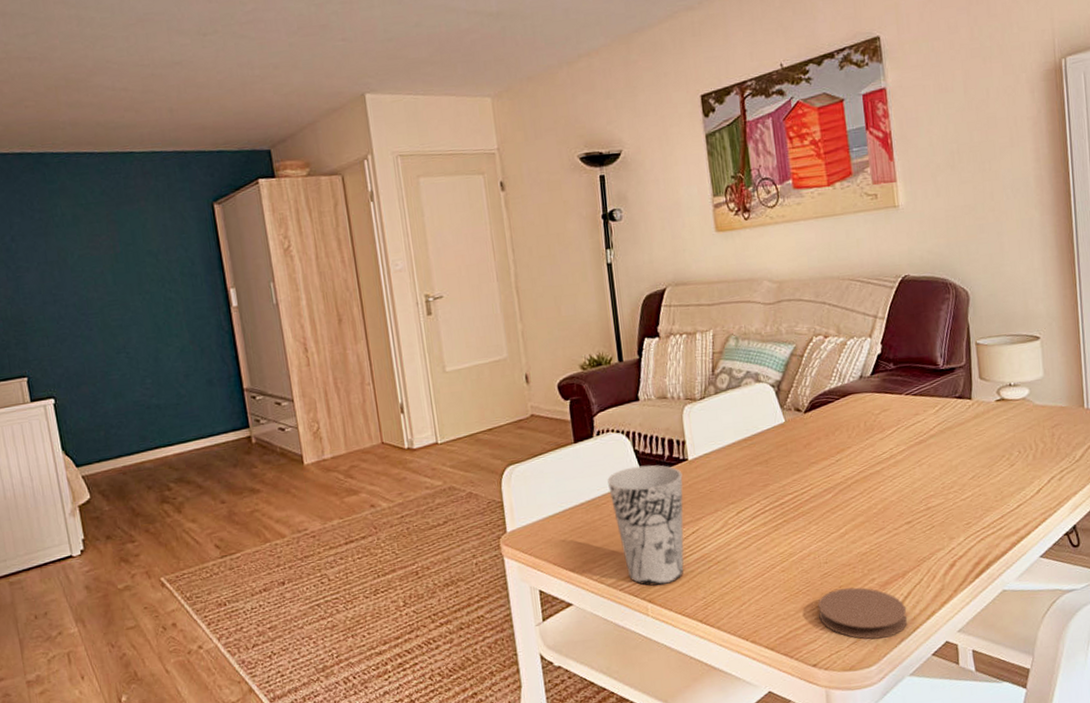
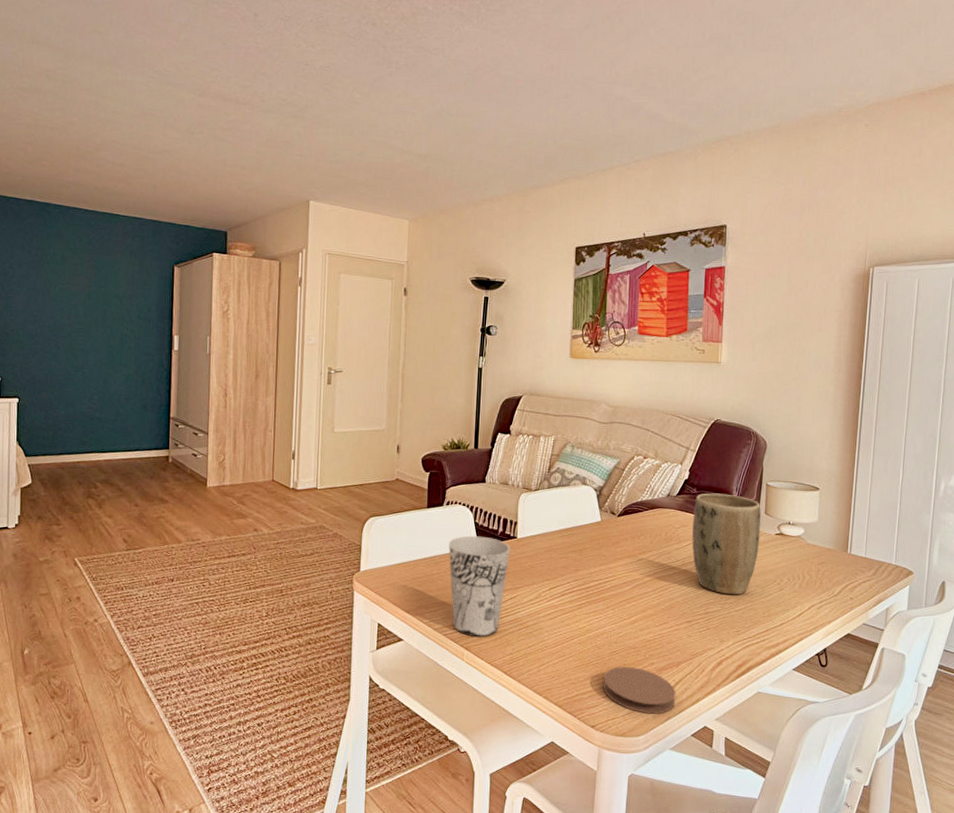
plant pot: none [893,362,979,483] -> present [691,493,761,595]

